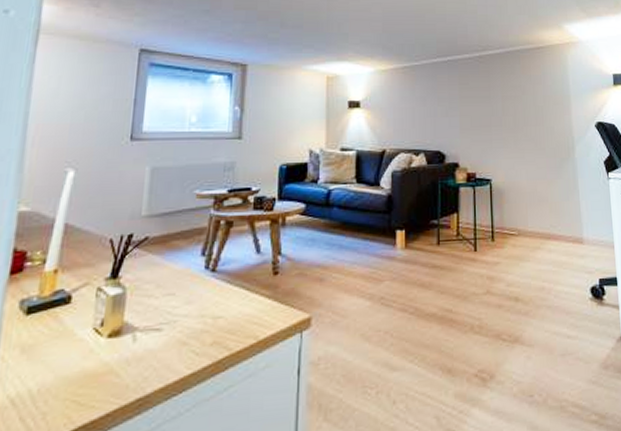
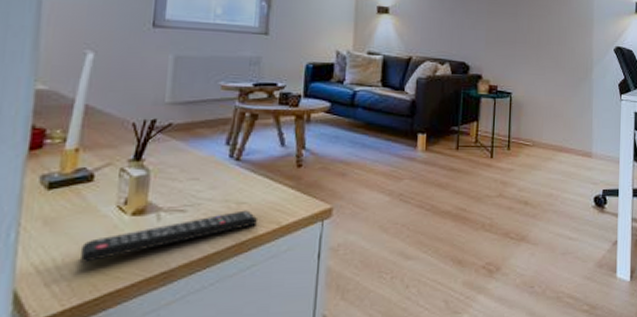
remote control: none [55,325,235,393] -> present [79,210,259,263]

